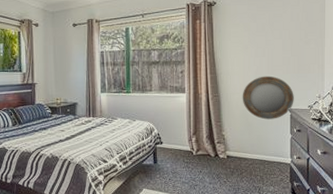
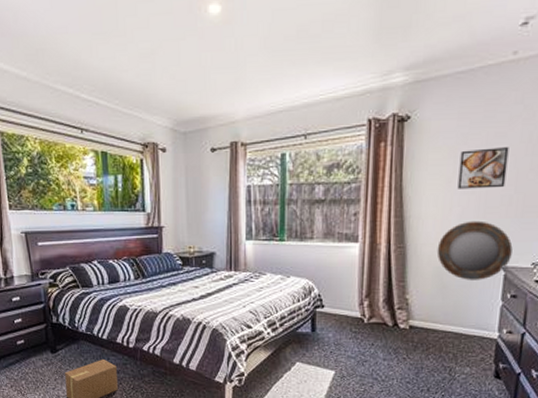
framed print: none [252,24,284,53] -> present [457,147,509,189]

